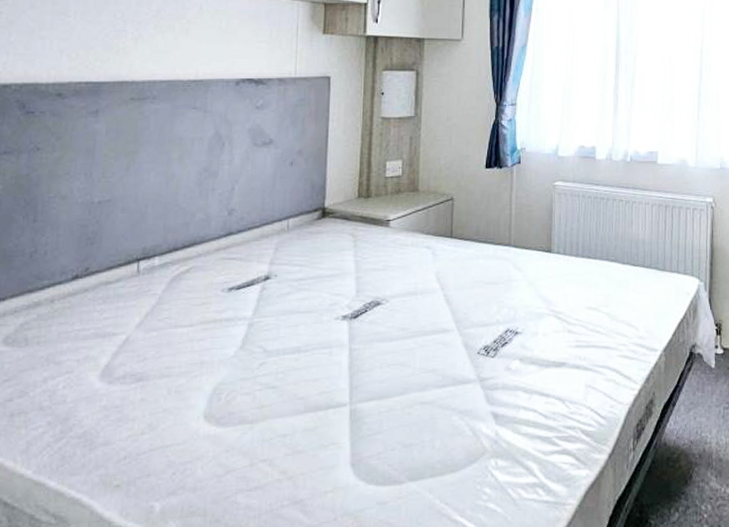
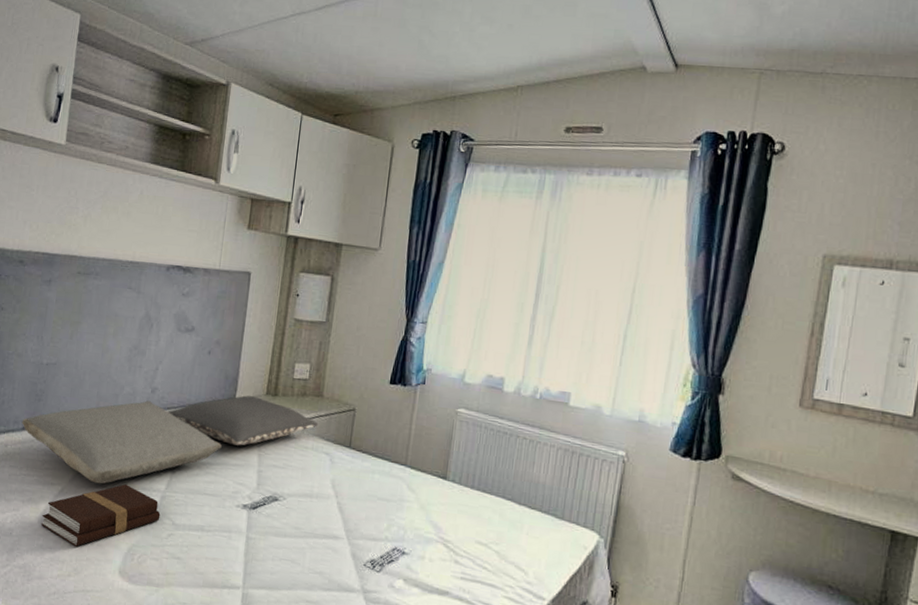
pillow: none [70,224,314,324] -> present [21,401,222,484]
book: none [102,319,249,399] -> present [40,484,161,547]
pillow: none [249,202,417,255] -> present [168,395,319,446]

